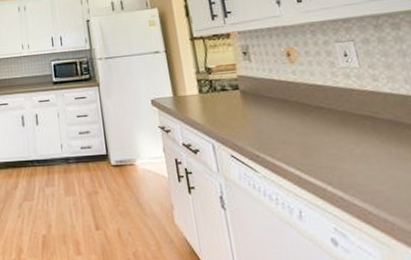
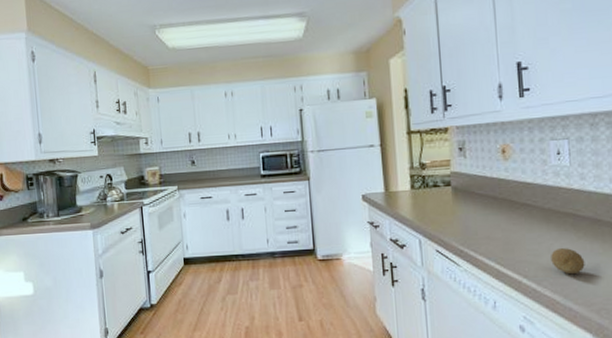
fruit: none [354,152,394,181] -> present [551,247,585,274]

